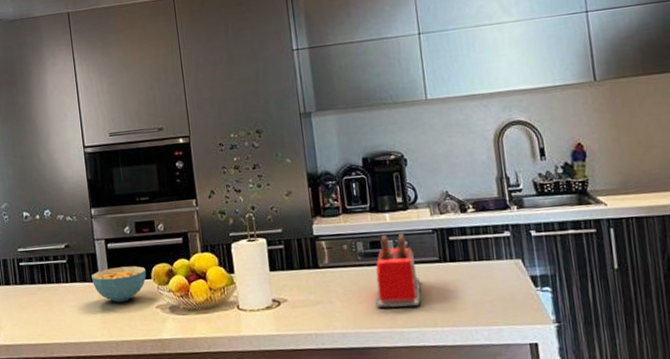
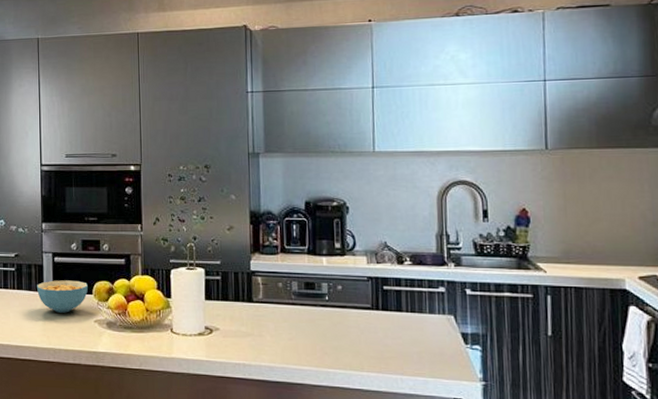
toaster: present [375,233,421,309] -> none [305,277,351,350]

